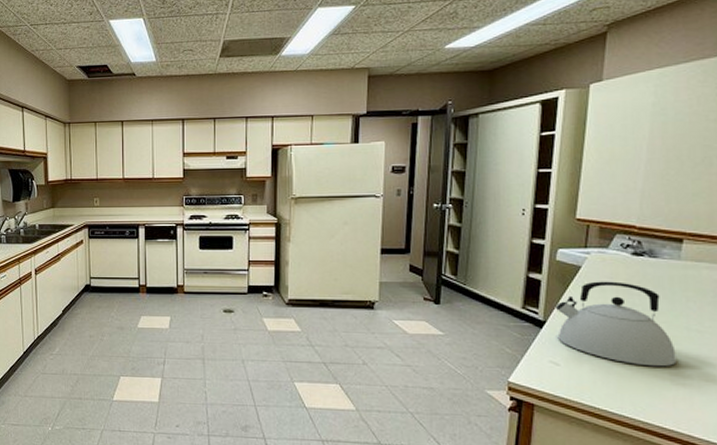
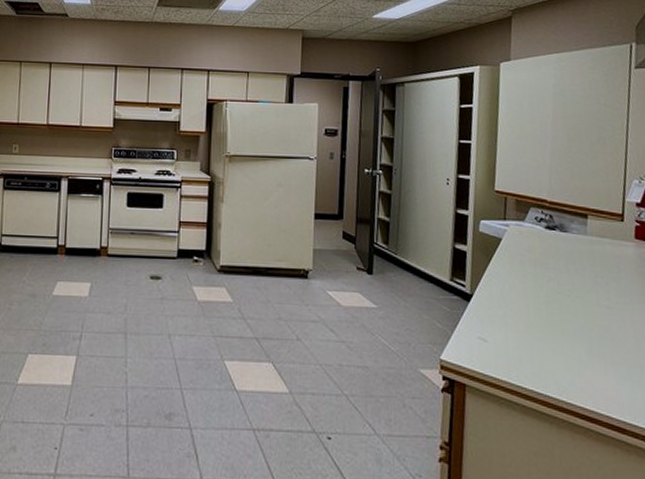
kettle: present [555,281,676,367] -> none [480,254,591,344]

